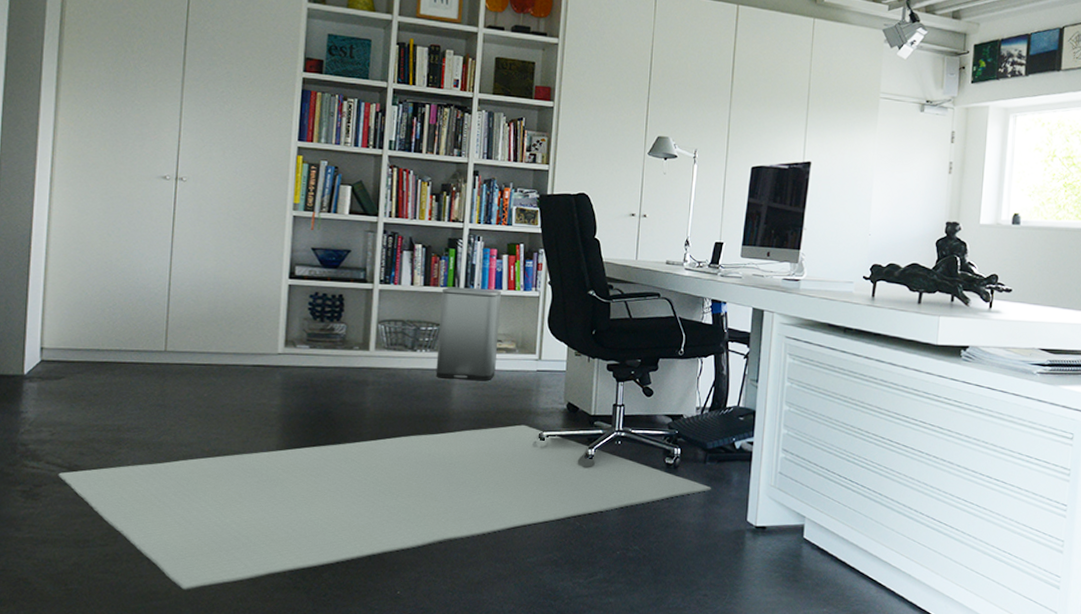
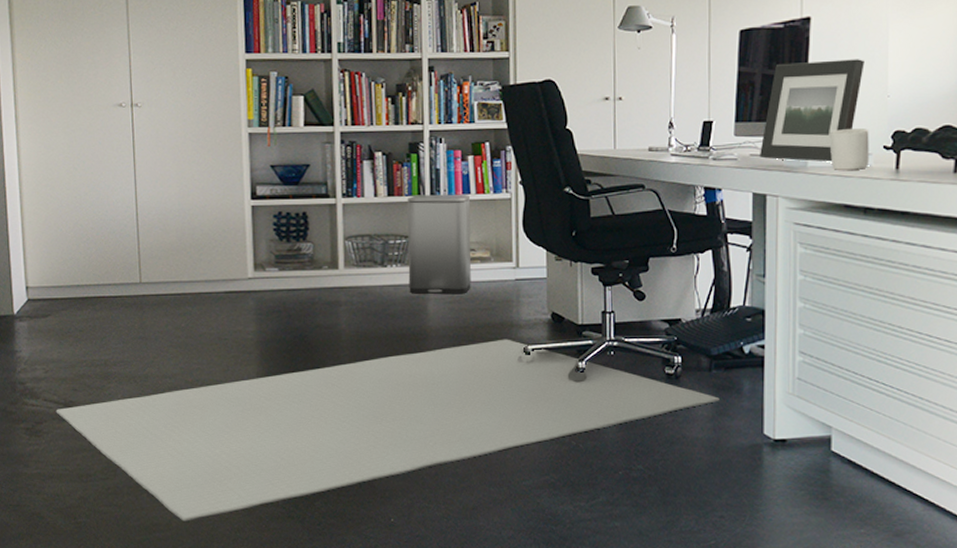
picture frame: none [760,199,852,287] -> present [759,59,864,162]
mug: none [819,259,853,295] -> present [829,128,869,170]

